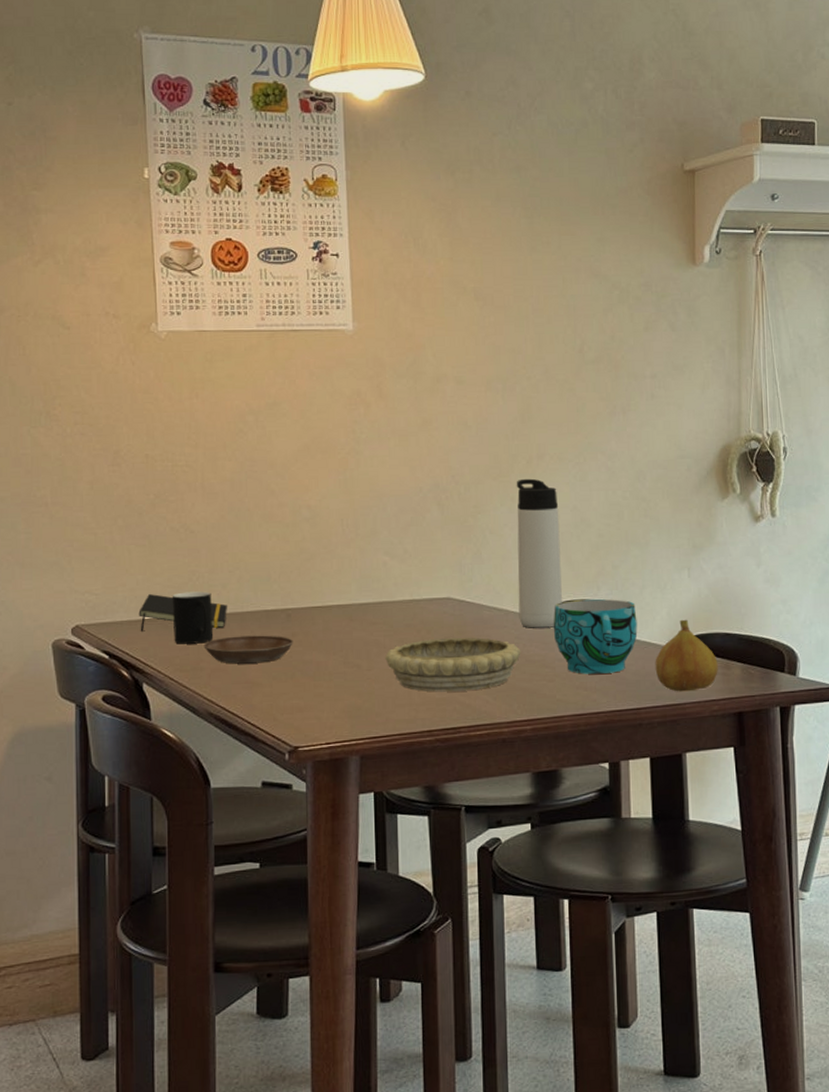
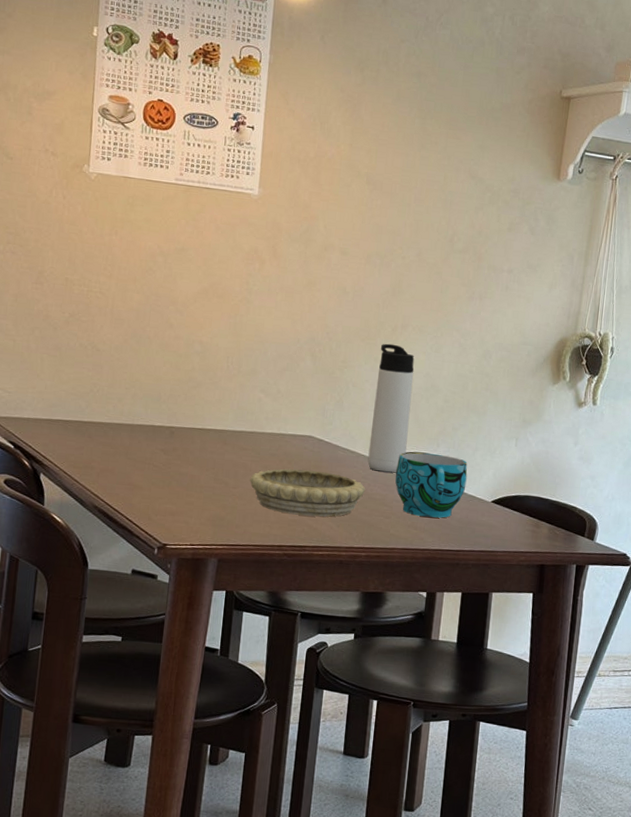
notepad: present [138,594,228,633] -> none [43,398,122,436]
cup: present [172,591,214,644] -> none [71,400,108,446]
saucer: present [203,635,293,664] -> none [96,443,174,470]
fruit: present [655,619,718,692] -> none [476,481,530,542]

